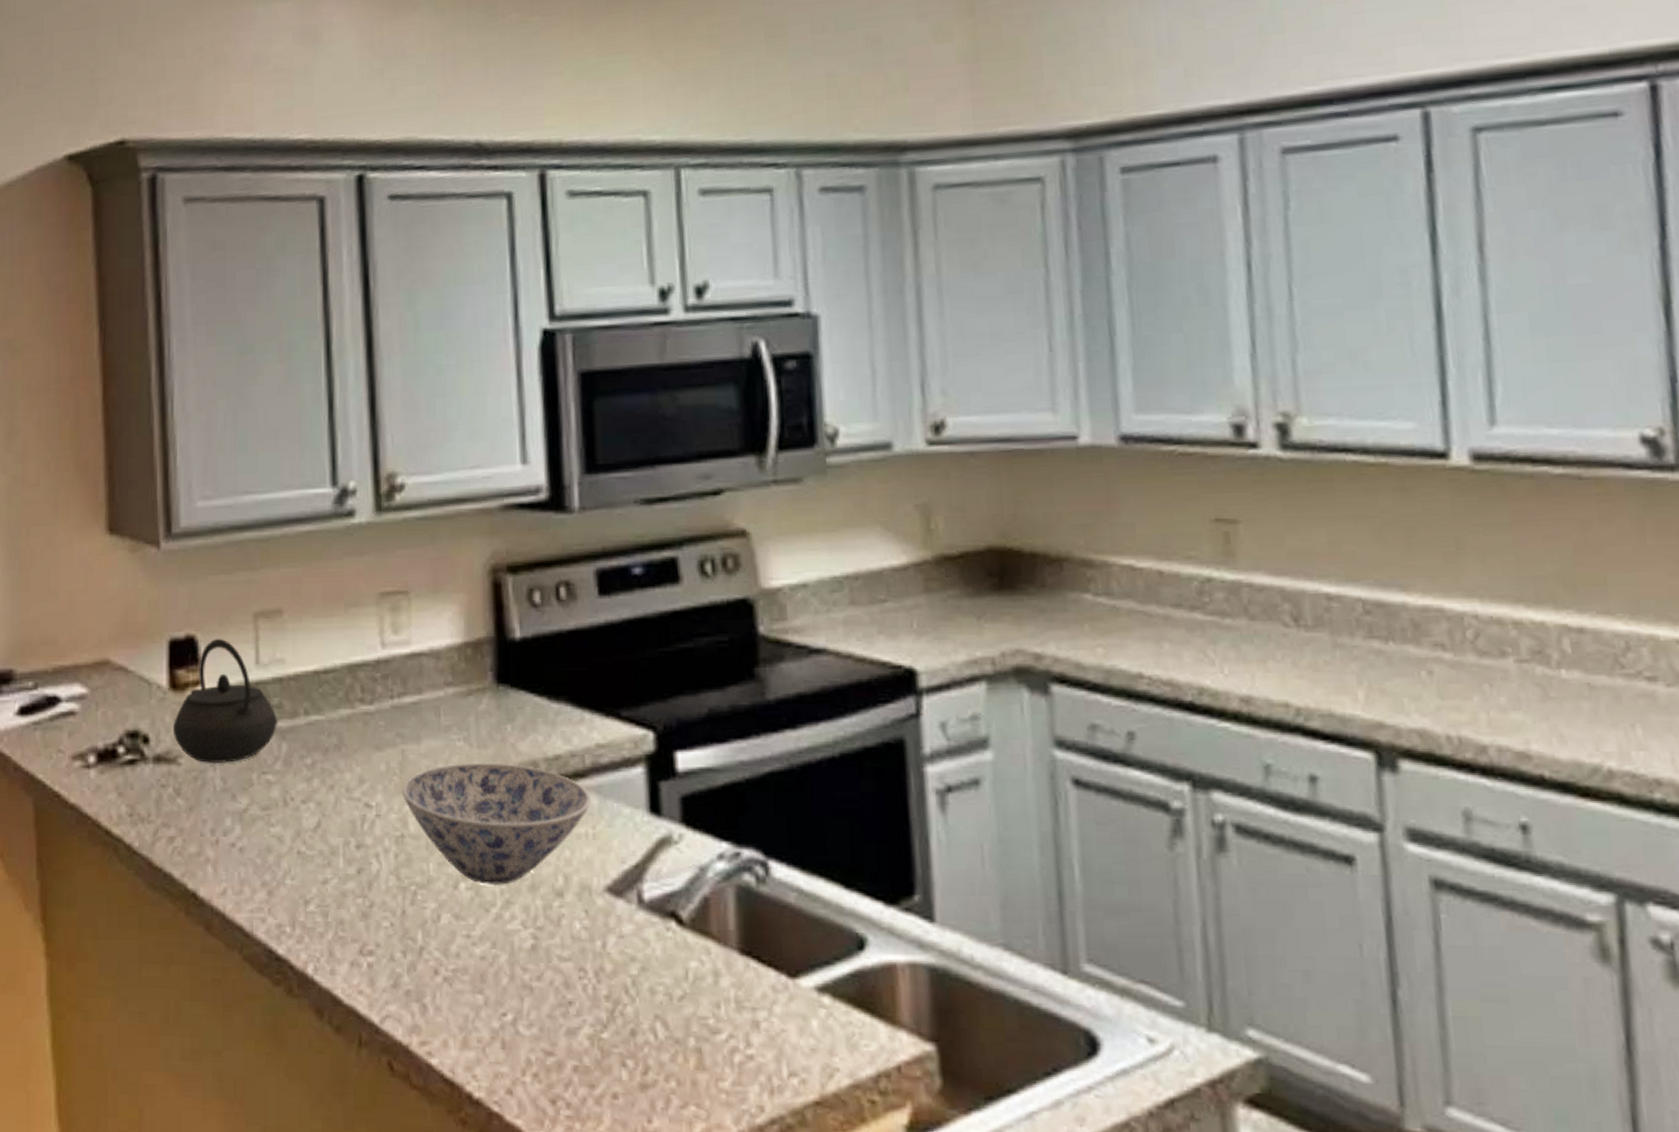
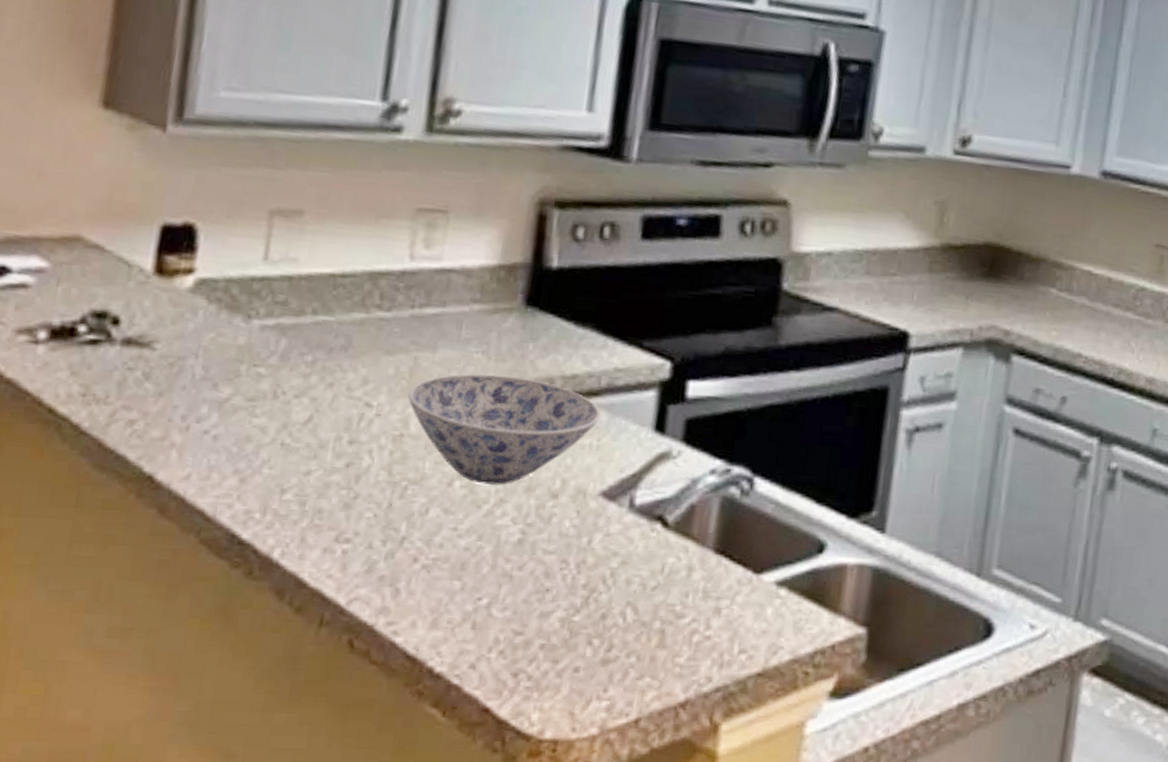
kettle: present [172,638,277,764] -> none [151,229,280,353]

